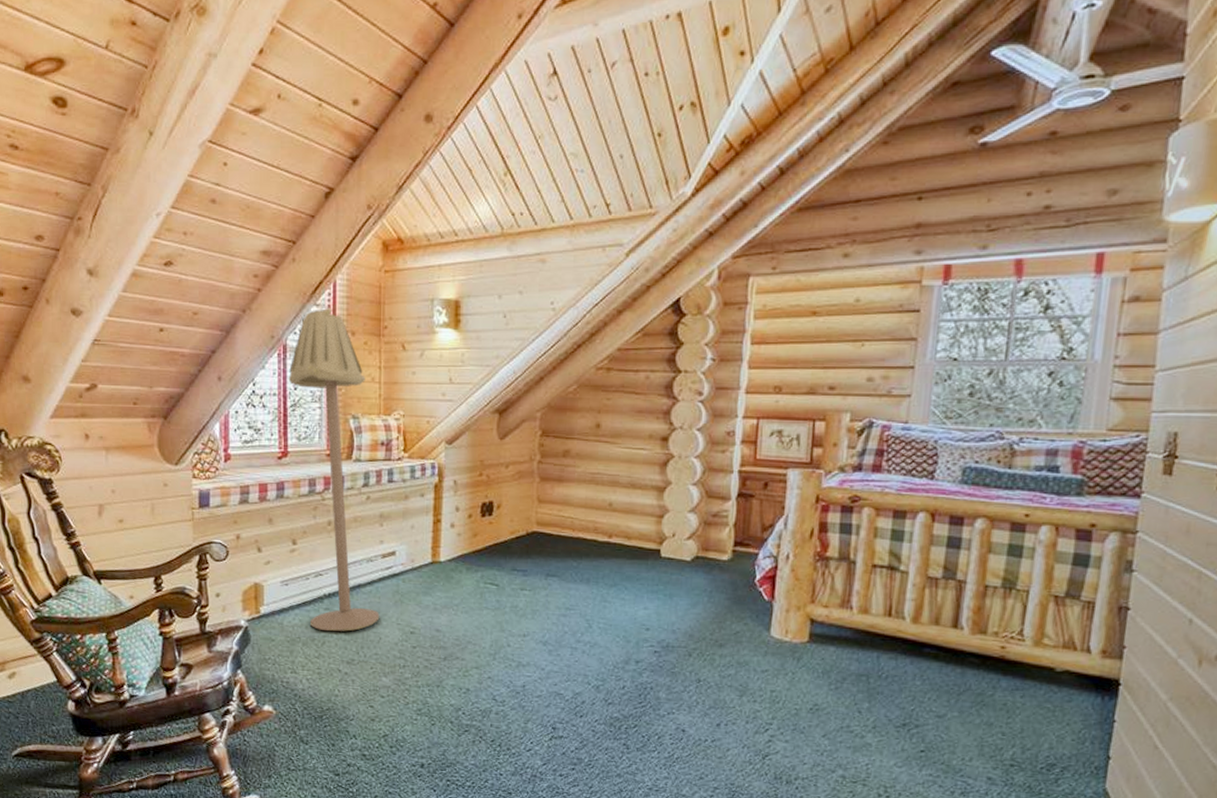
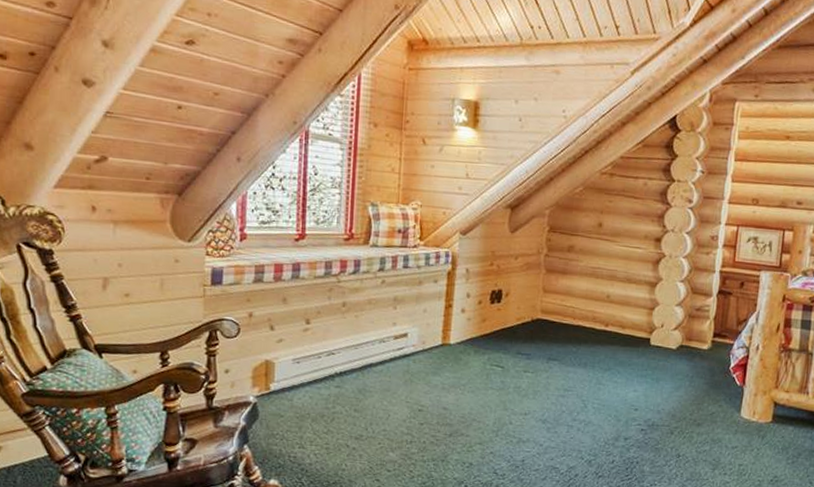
floor lamp: present [288,307,380,632] -> none [309,98,390,409]

